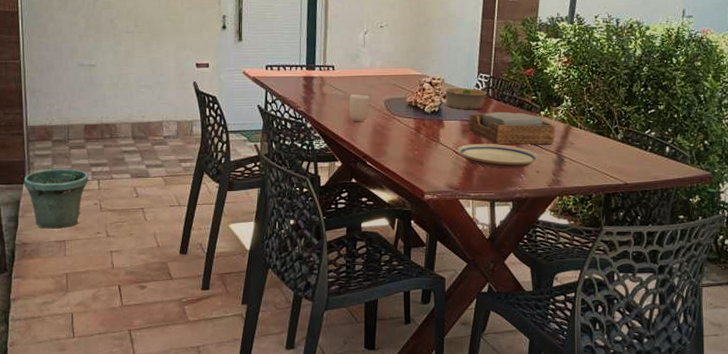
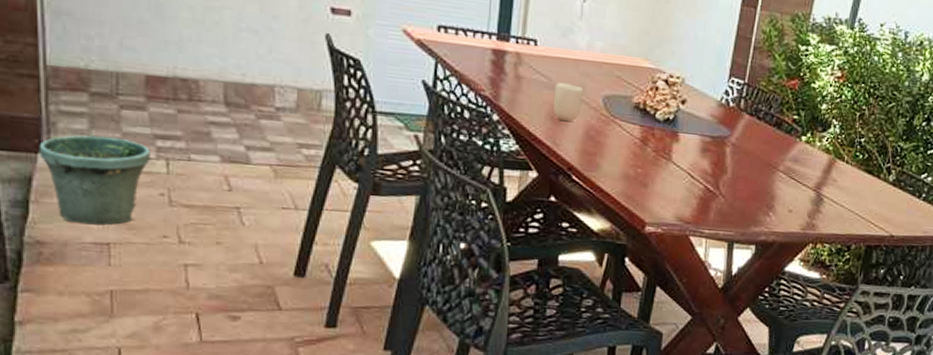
bowl: present [444,87,487,110] -> none [683,90,738,124]
plate: present [458,143,540,169] -> none [693,167,795,205]
napkin holder: present [468,111,555,145] -> none [709,127,817,179]

